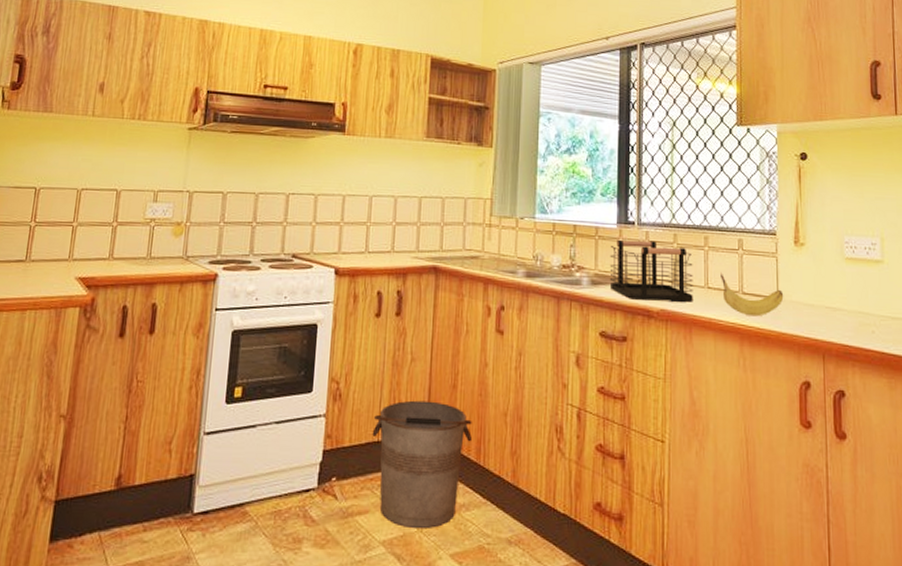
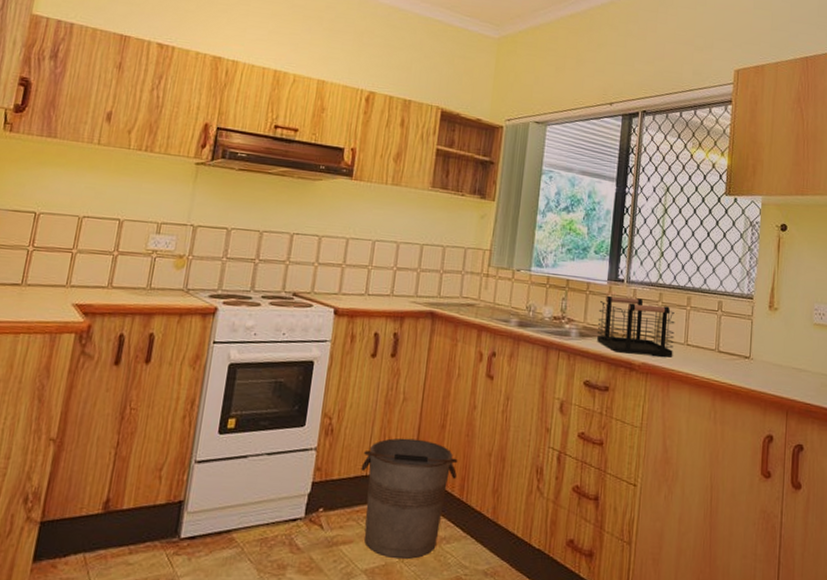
fruit: present [721,272,784,317] -> none [699,331,756,374]

